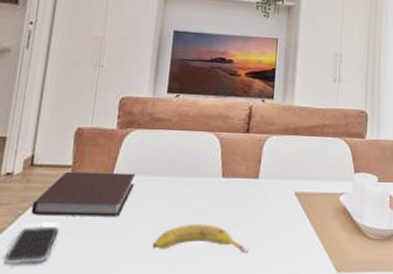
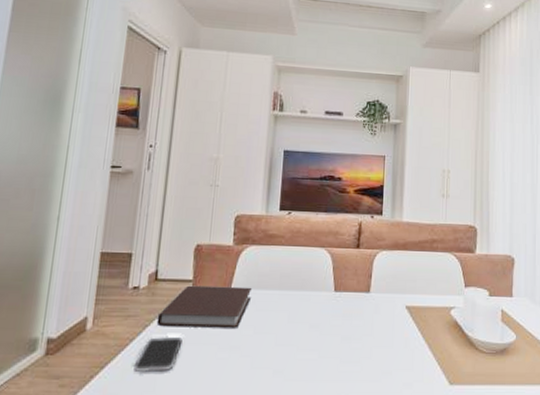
fruit: present [152,223,249,253] -> none [269,335,362,365]

